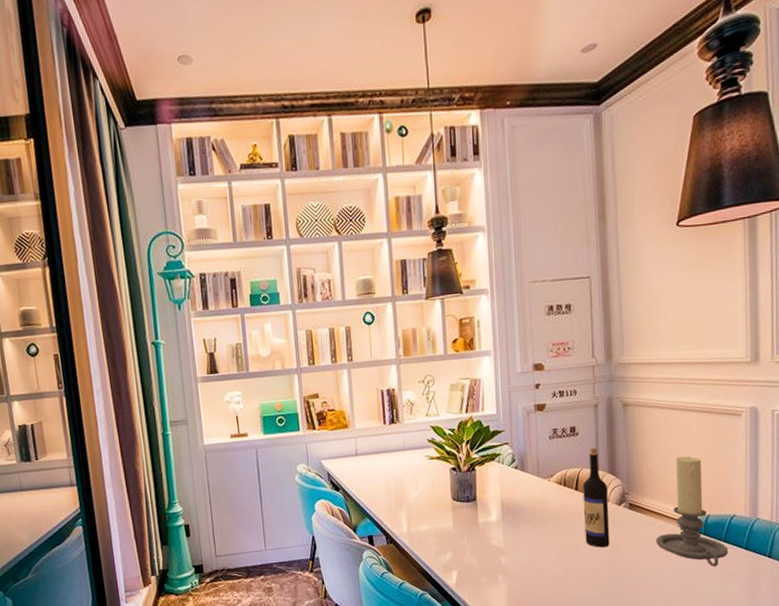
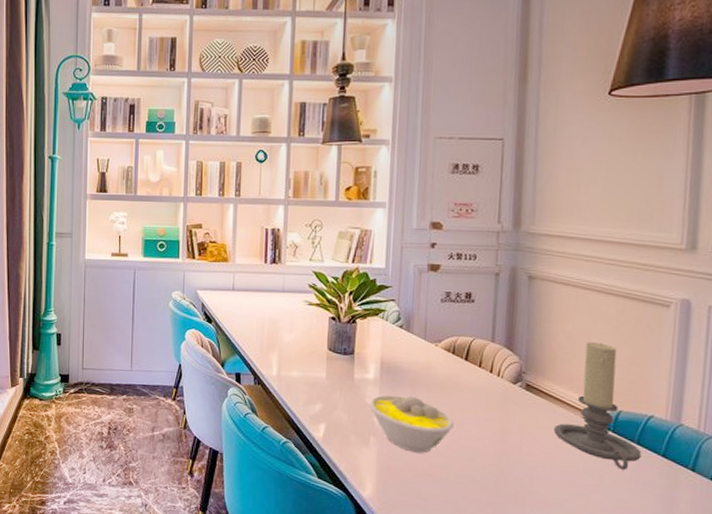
bowl: none [494,531,571,583] -> present [369,394,454,453]
wine bottle: present [583,448,610,548] -> none [471,318,503,427]

